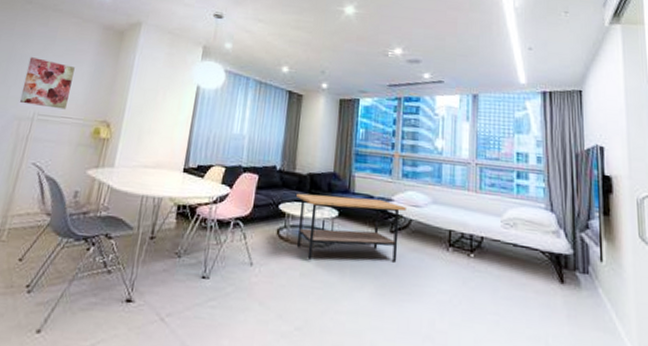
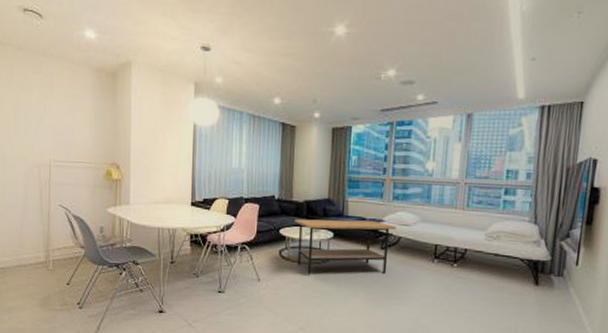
wall art: present [19,57,75,110] -> none [34,106,77,155]

